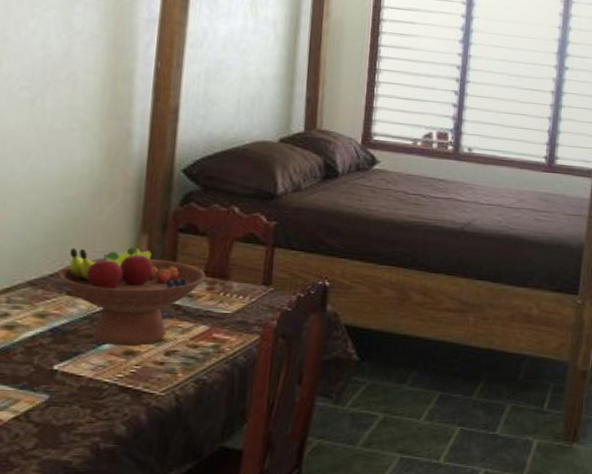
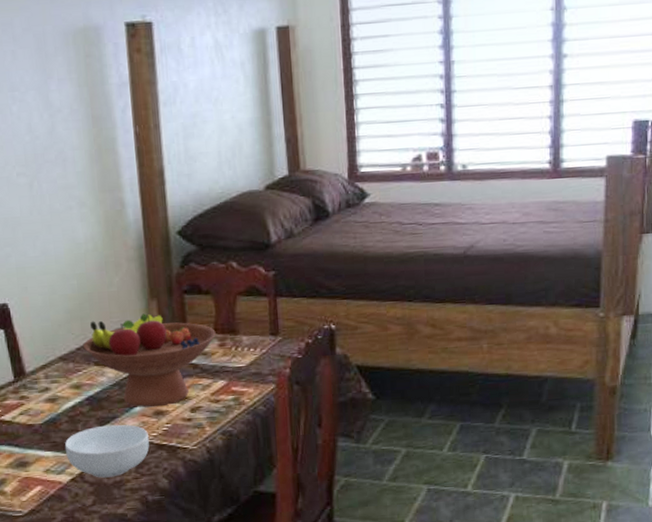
cereal bowl: none [13,360,113,419] -> present [64,424,149,478]

